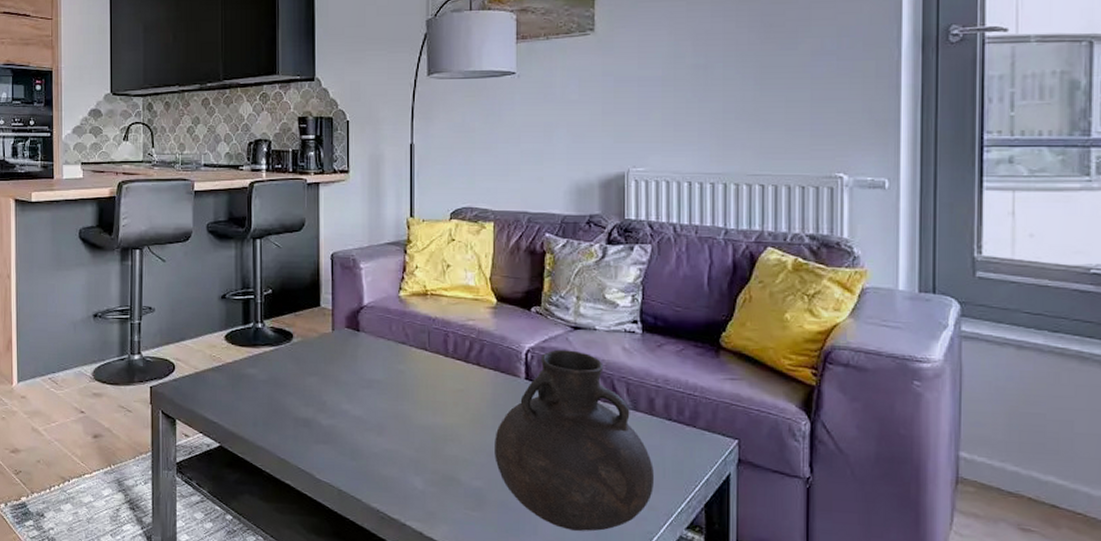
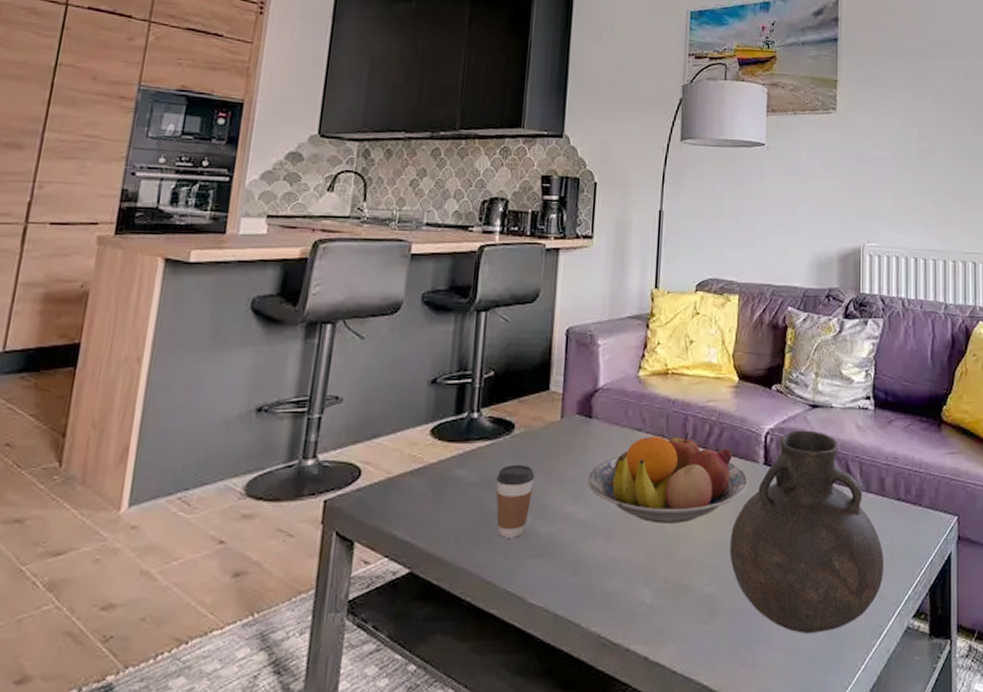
coffee cup: none [281,368,314,426] -> present [496,465,535,538]
fruit bowl: none [360,347,510,425] -> present [588,432,748,524]

